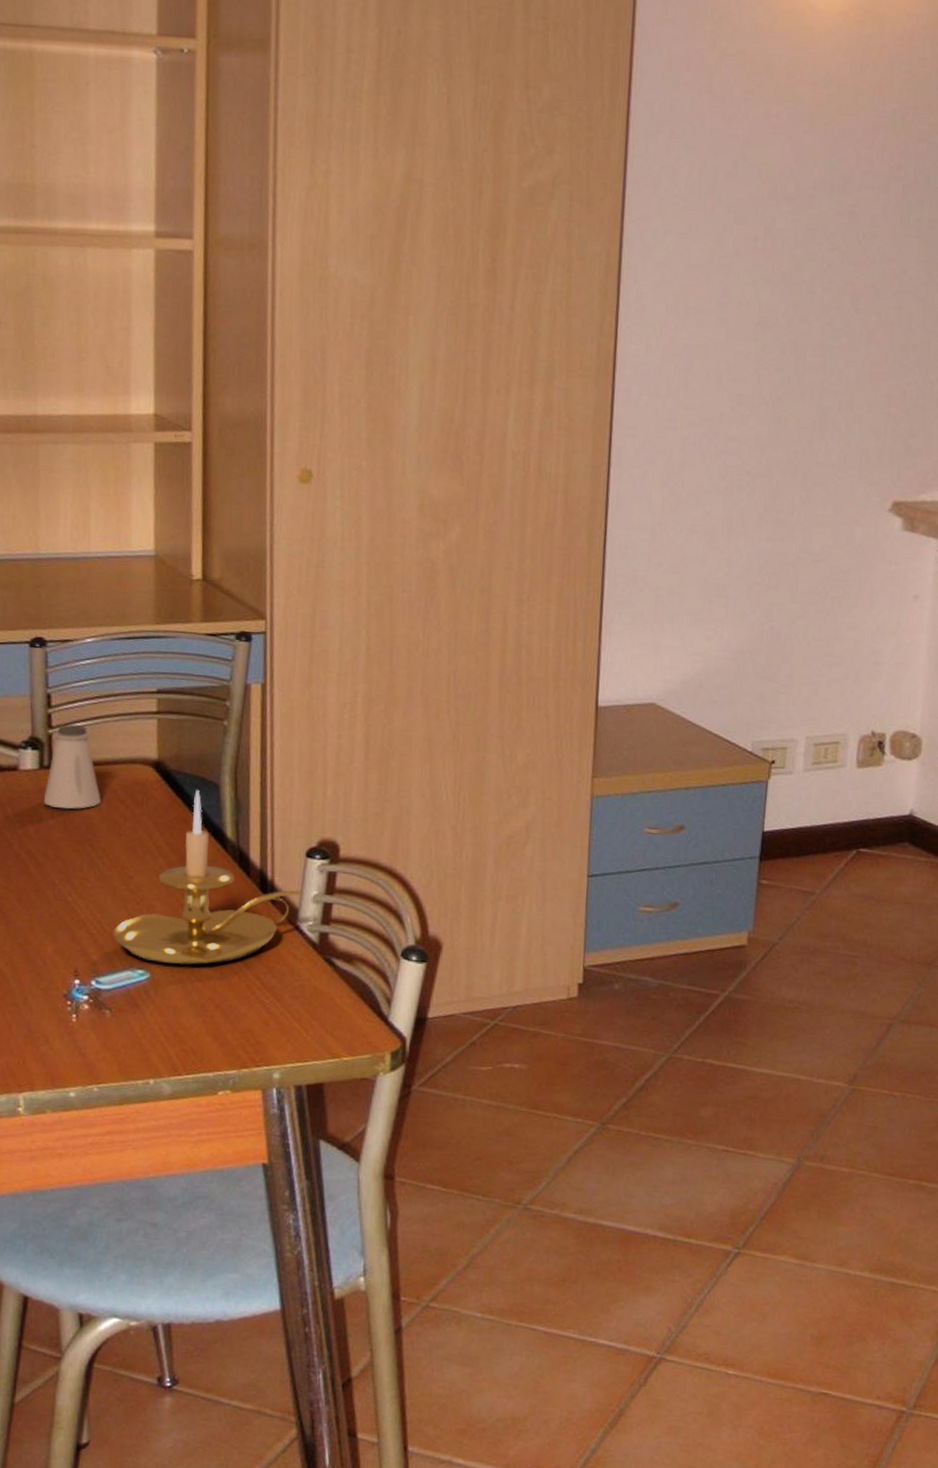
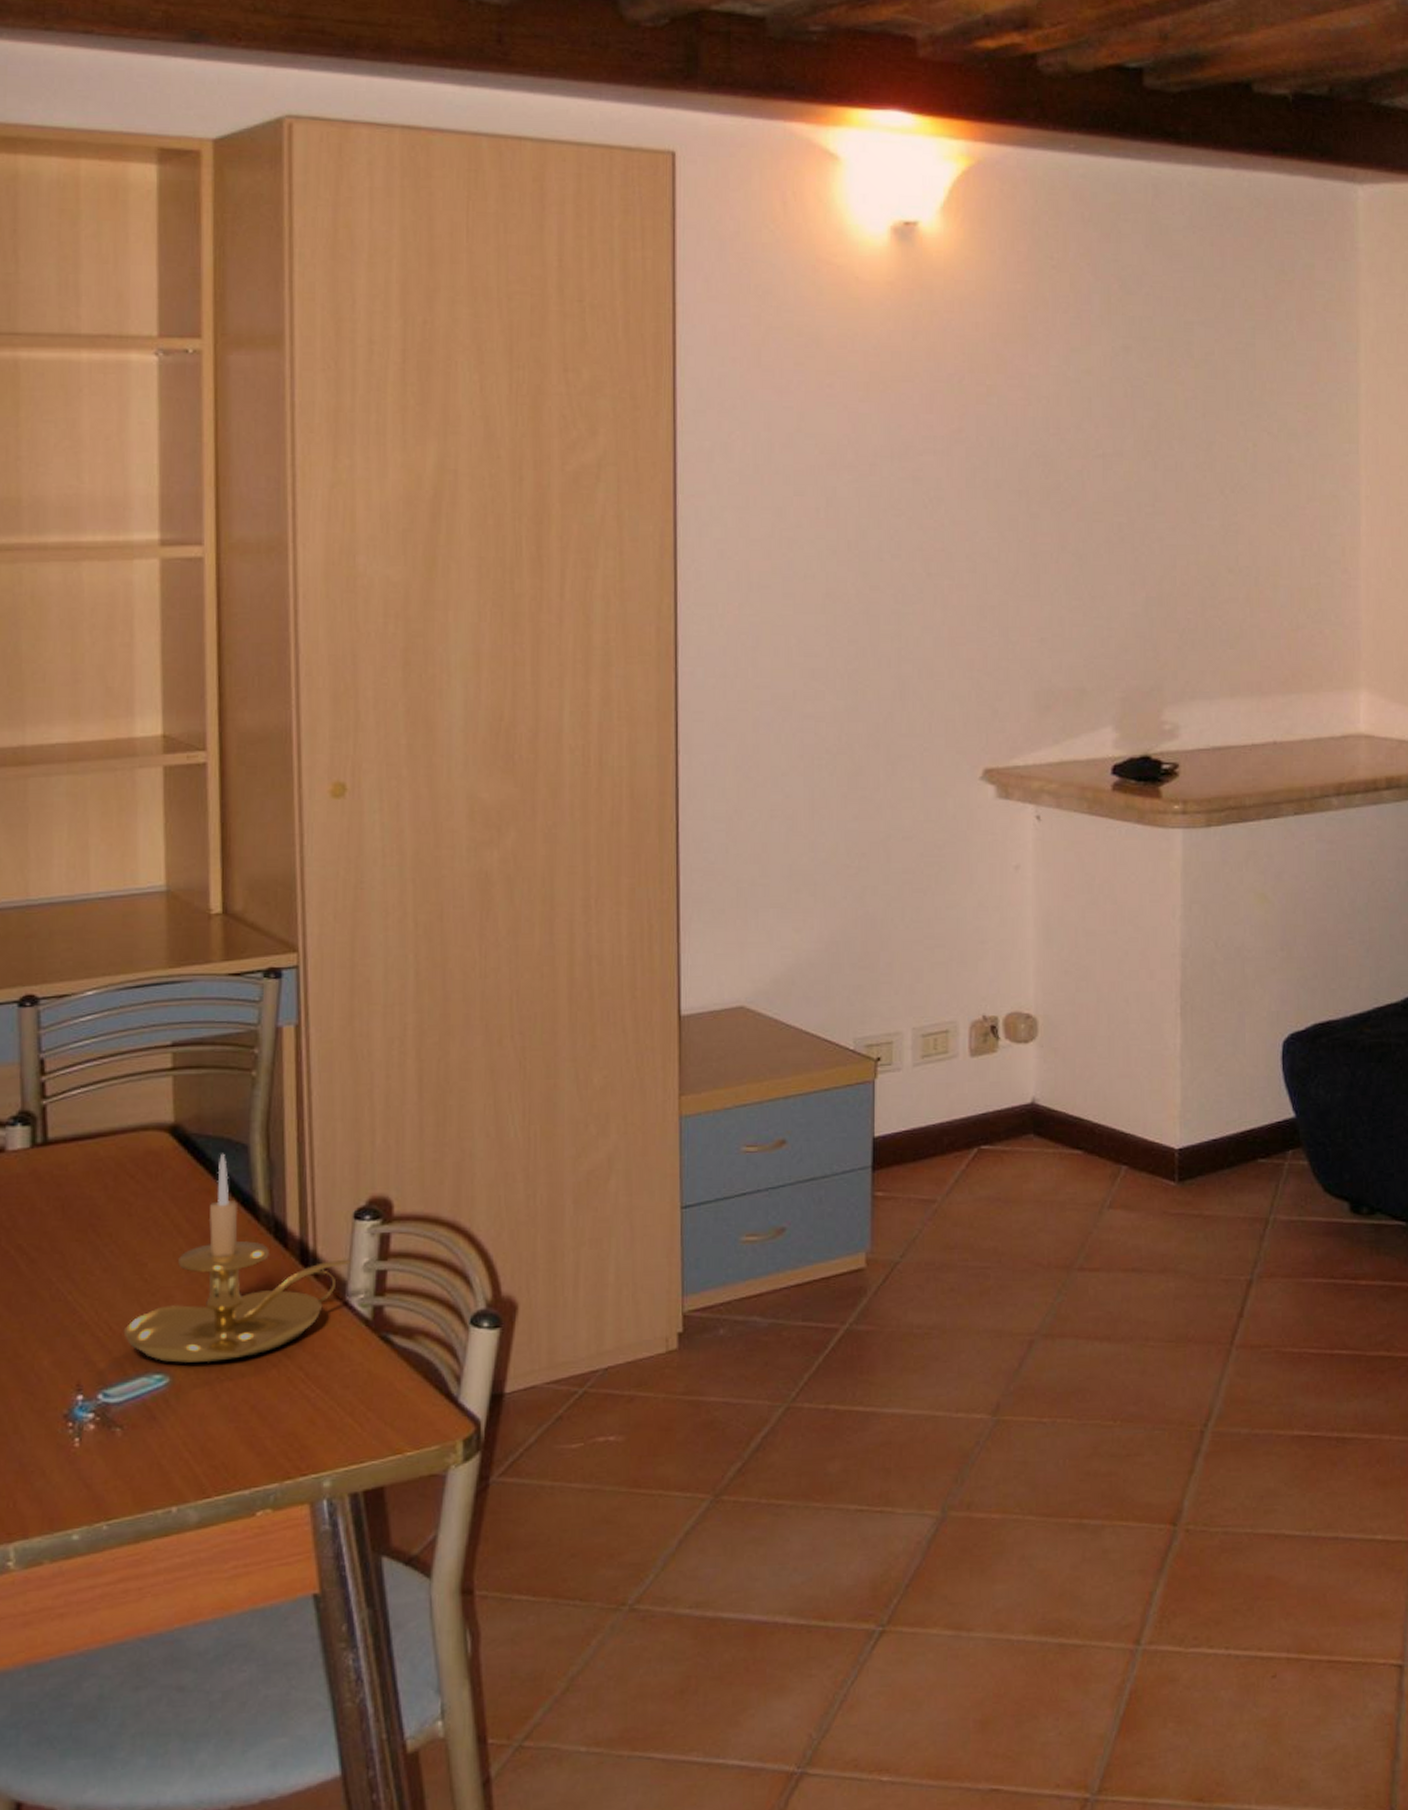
saltshaker: present [43,724,101,809] -> none [36,1092,107,1192]

